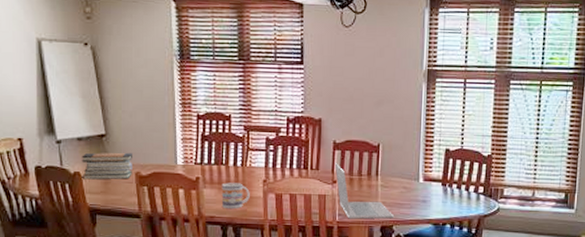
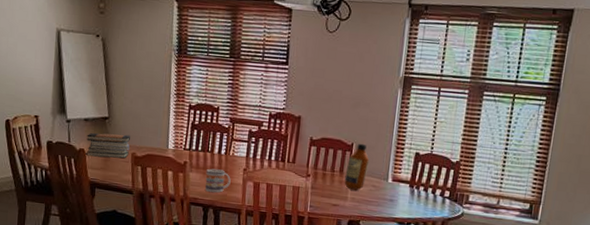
laptop: present [334,162,395,219] -> none [310,157,362,214]
bottle: none [373,143,398,194] -> present [344,143,370,191]

